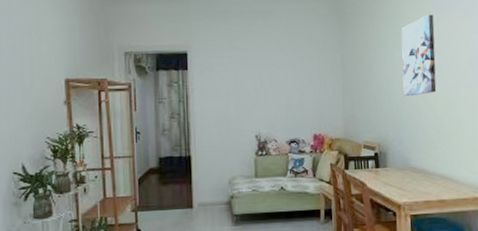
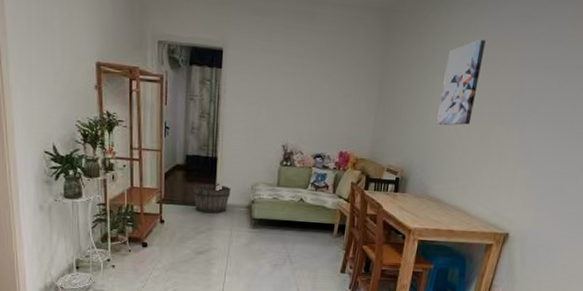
wooden bucket: none [168,178,208,215] -> present [192,179,231,213]

